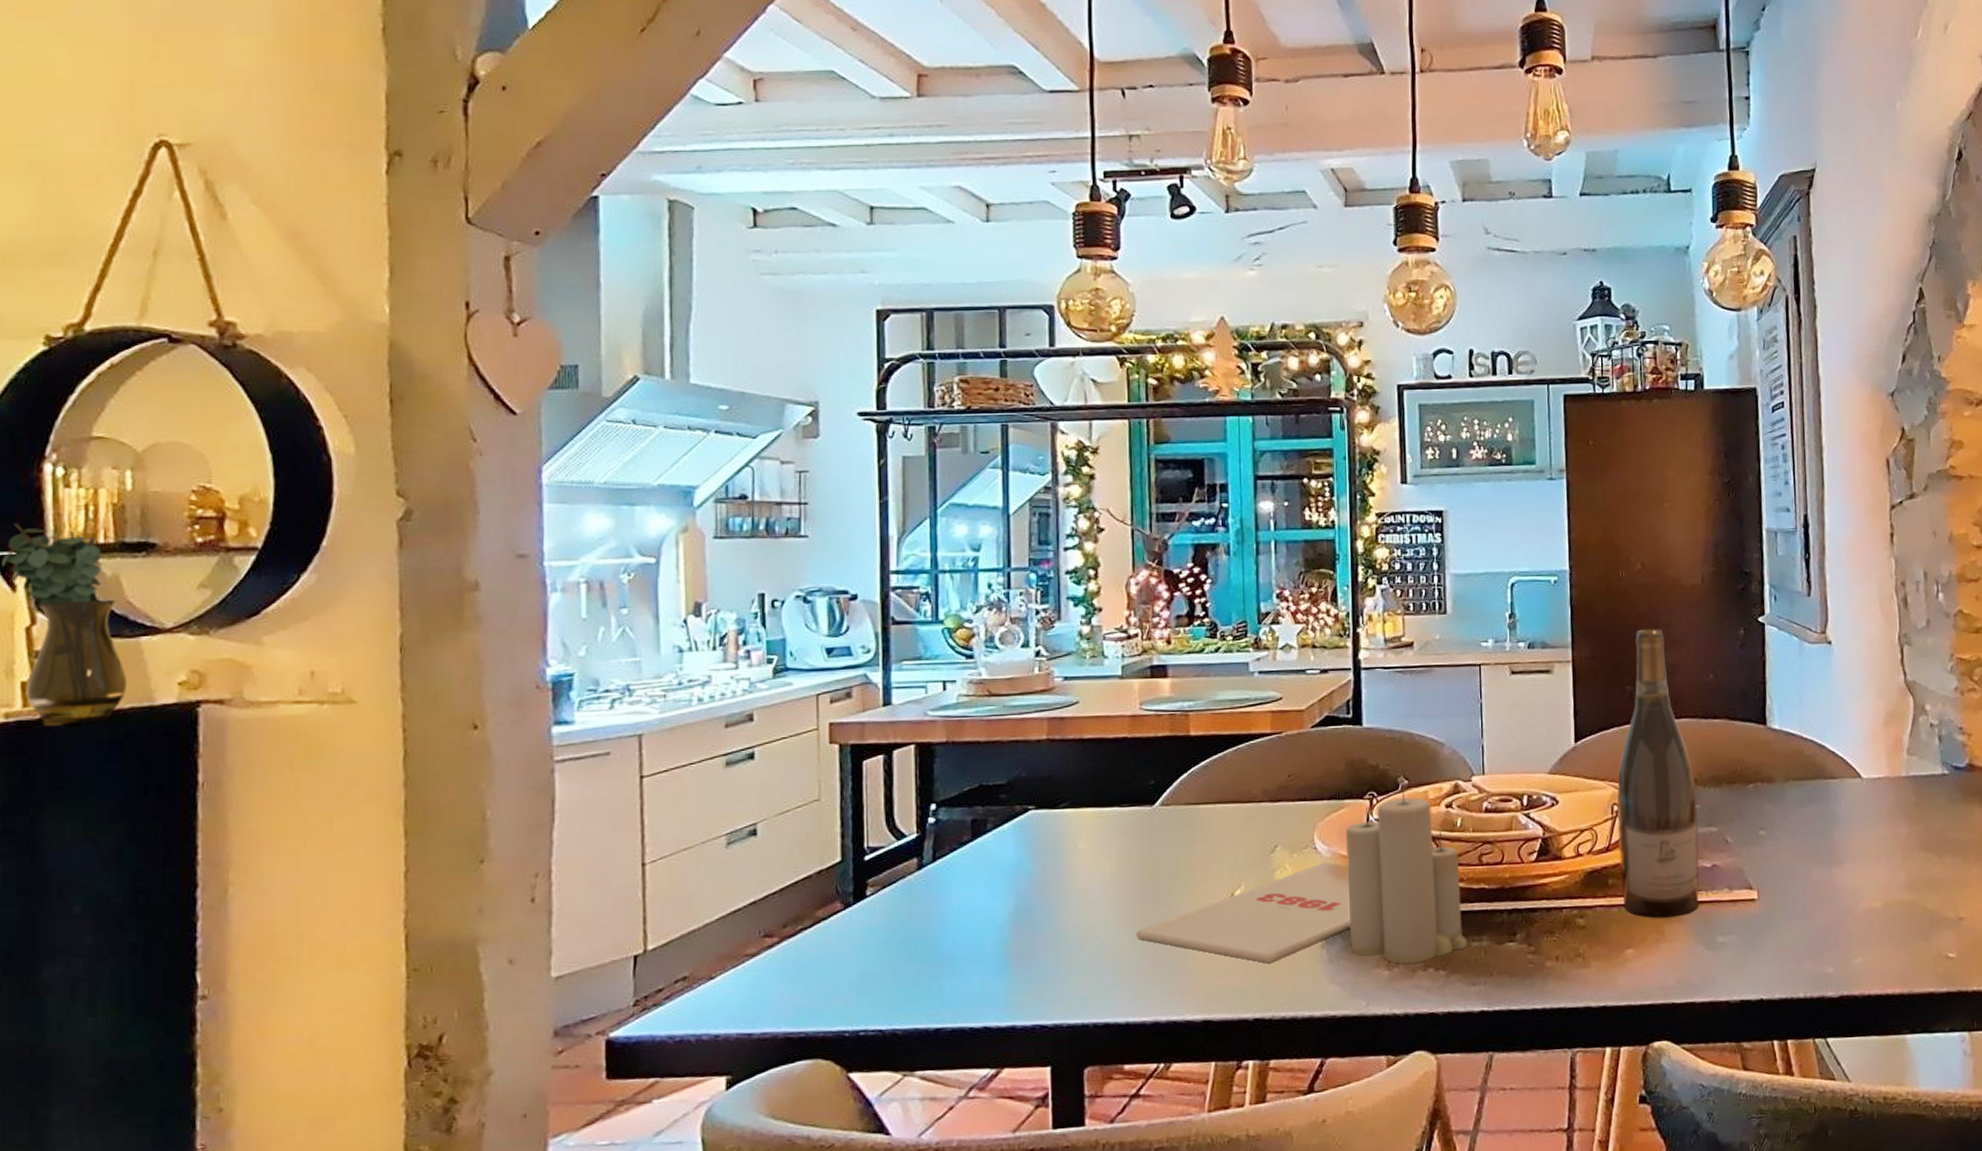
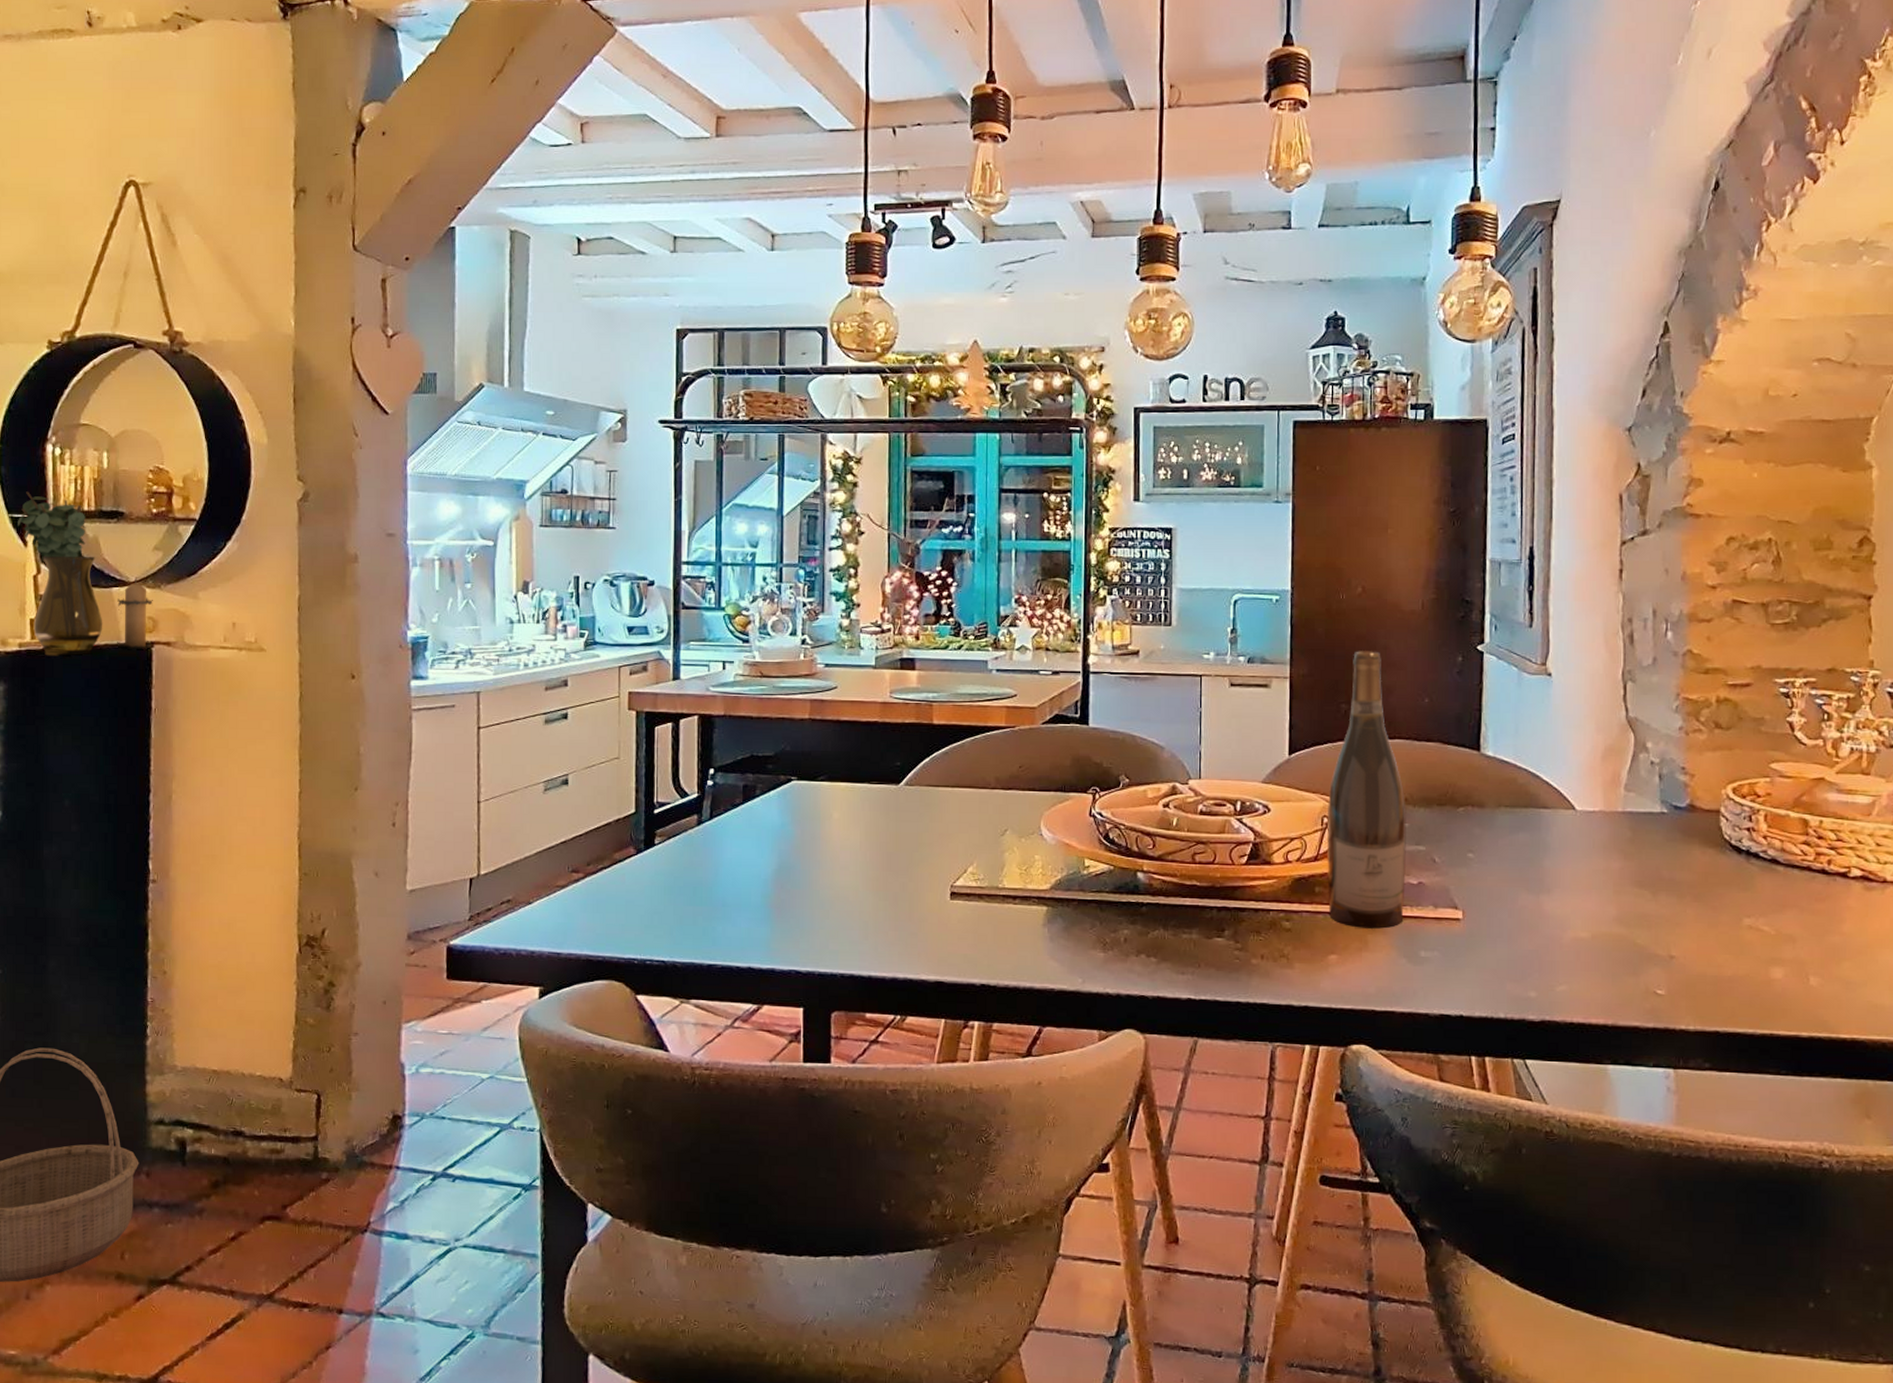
candle: none [148,623,199,713] -> present [117,578,153,650]
magazine: present [1136,862,1352,964] -> none [880,848,1072,936]
candle: present [1346,784,1468,964] -> none [1069,782,1178,948]

